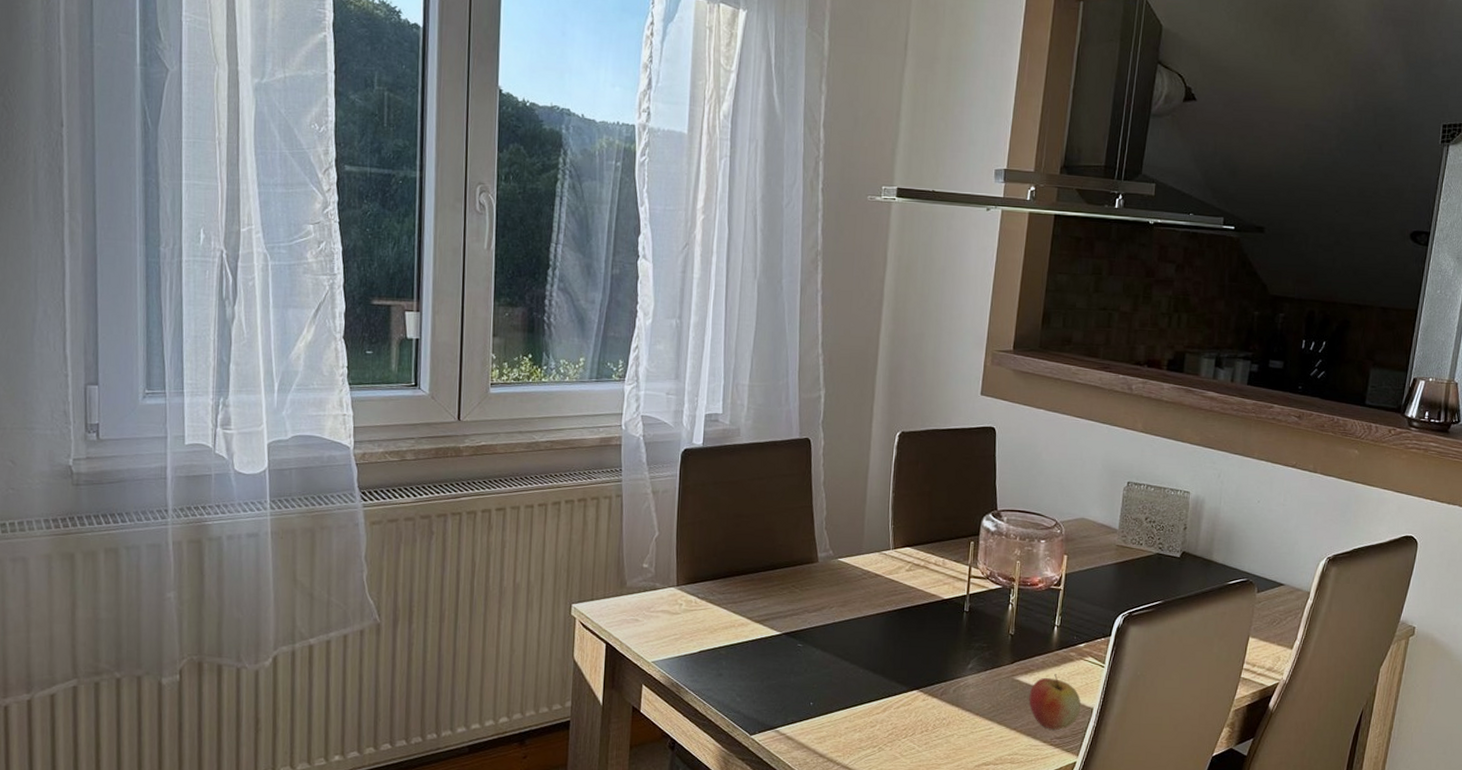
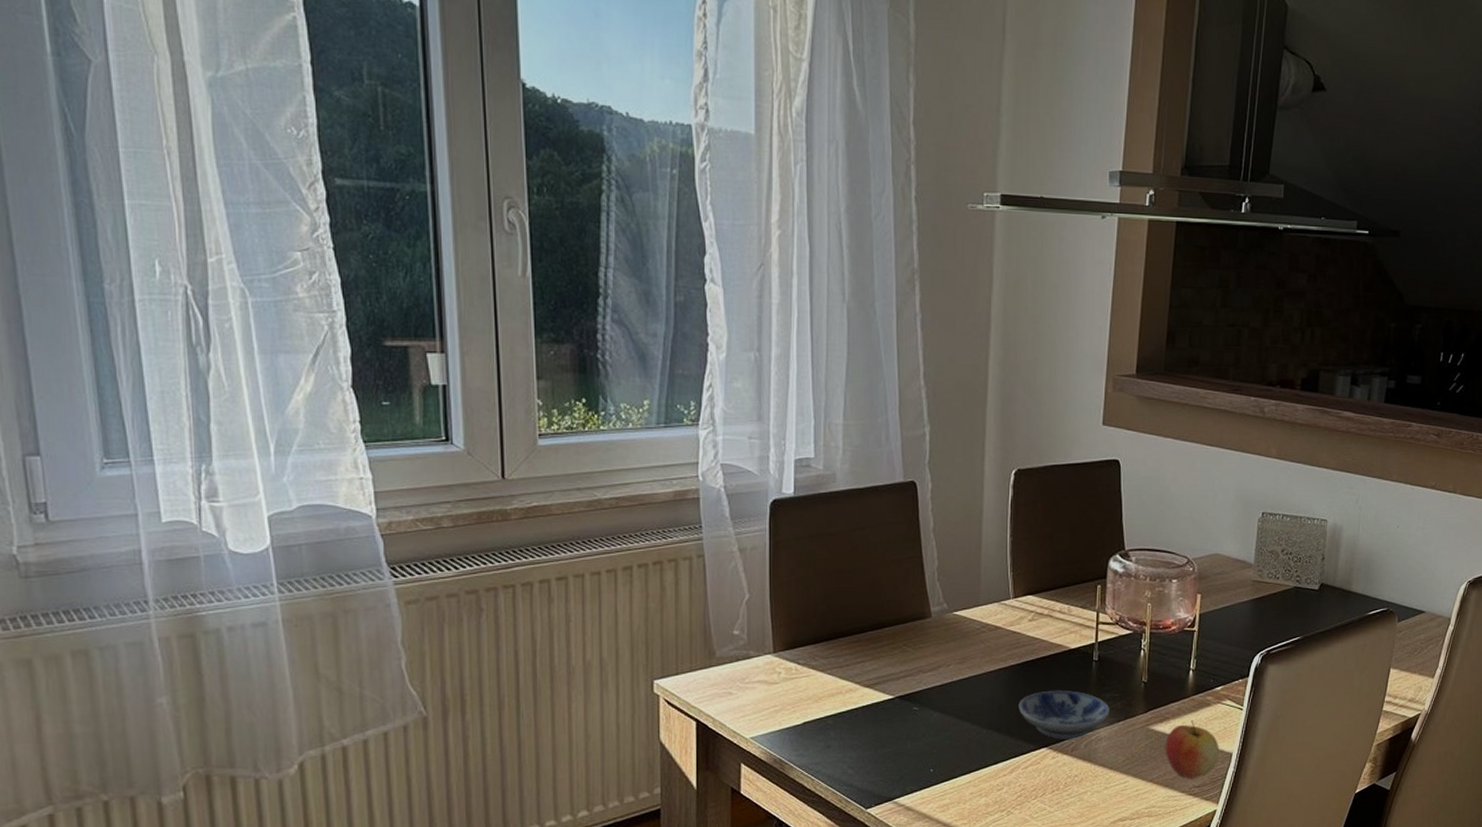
bowl: none [893,637,978,684] -> present [1018,691,1110,740]

